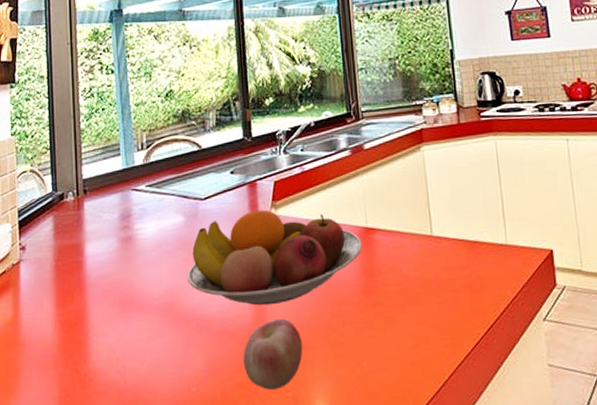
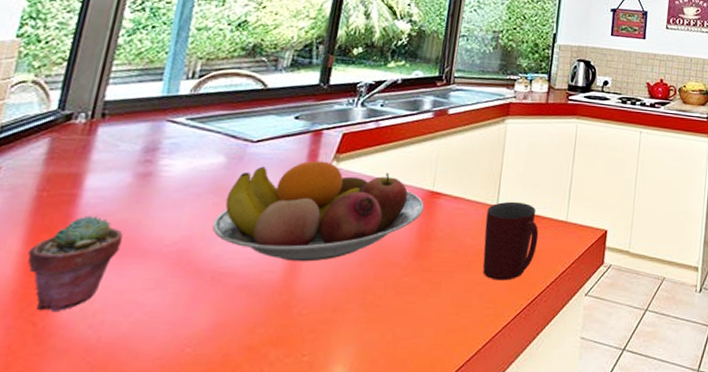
potted succulent: none [60,278,123,361] -> present [27,215,123,311]
apple: present [243,318,303,389] -> none [258,277,335,353]
mug: none [423,229,482,311] -> present [483,201,539,281]

